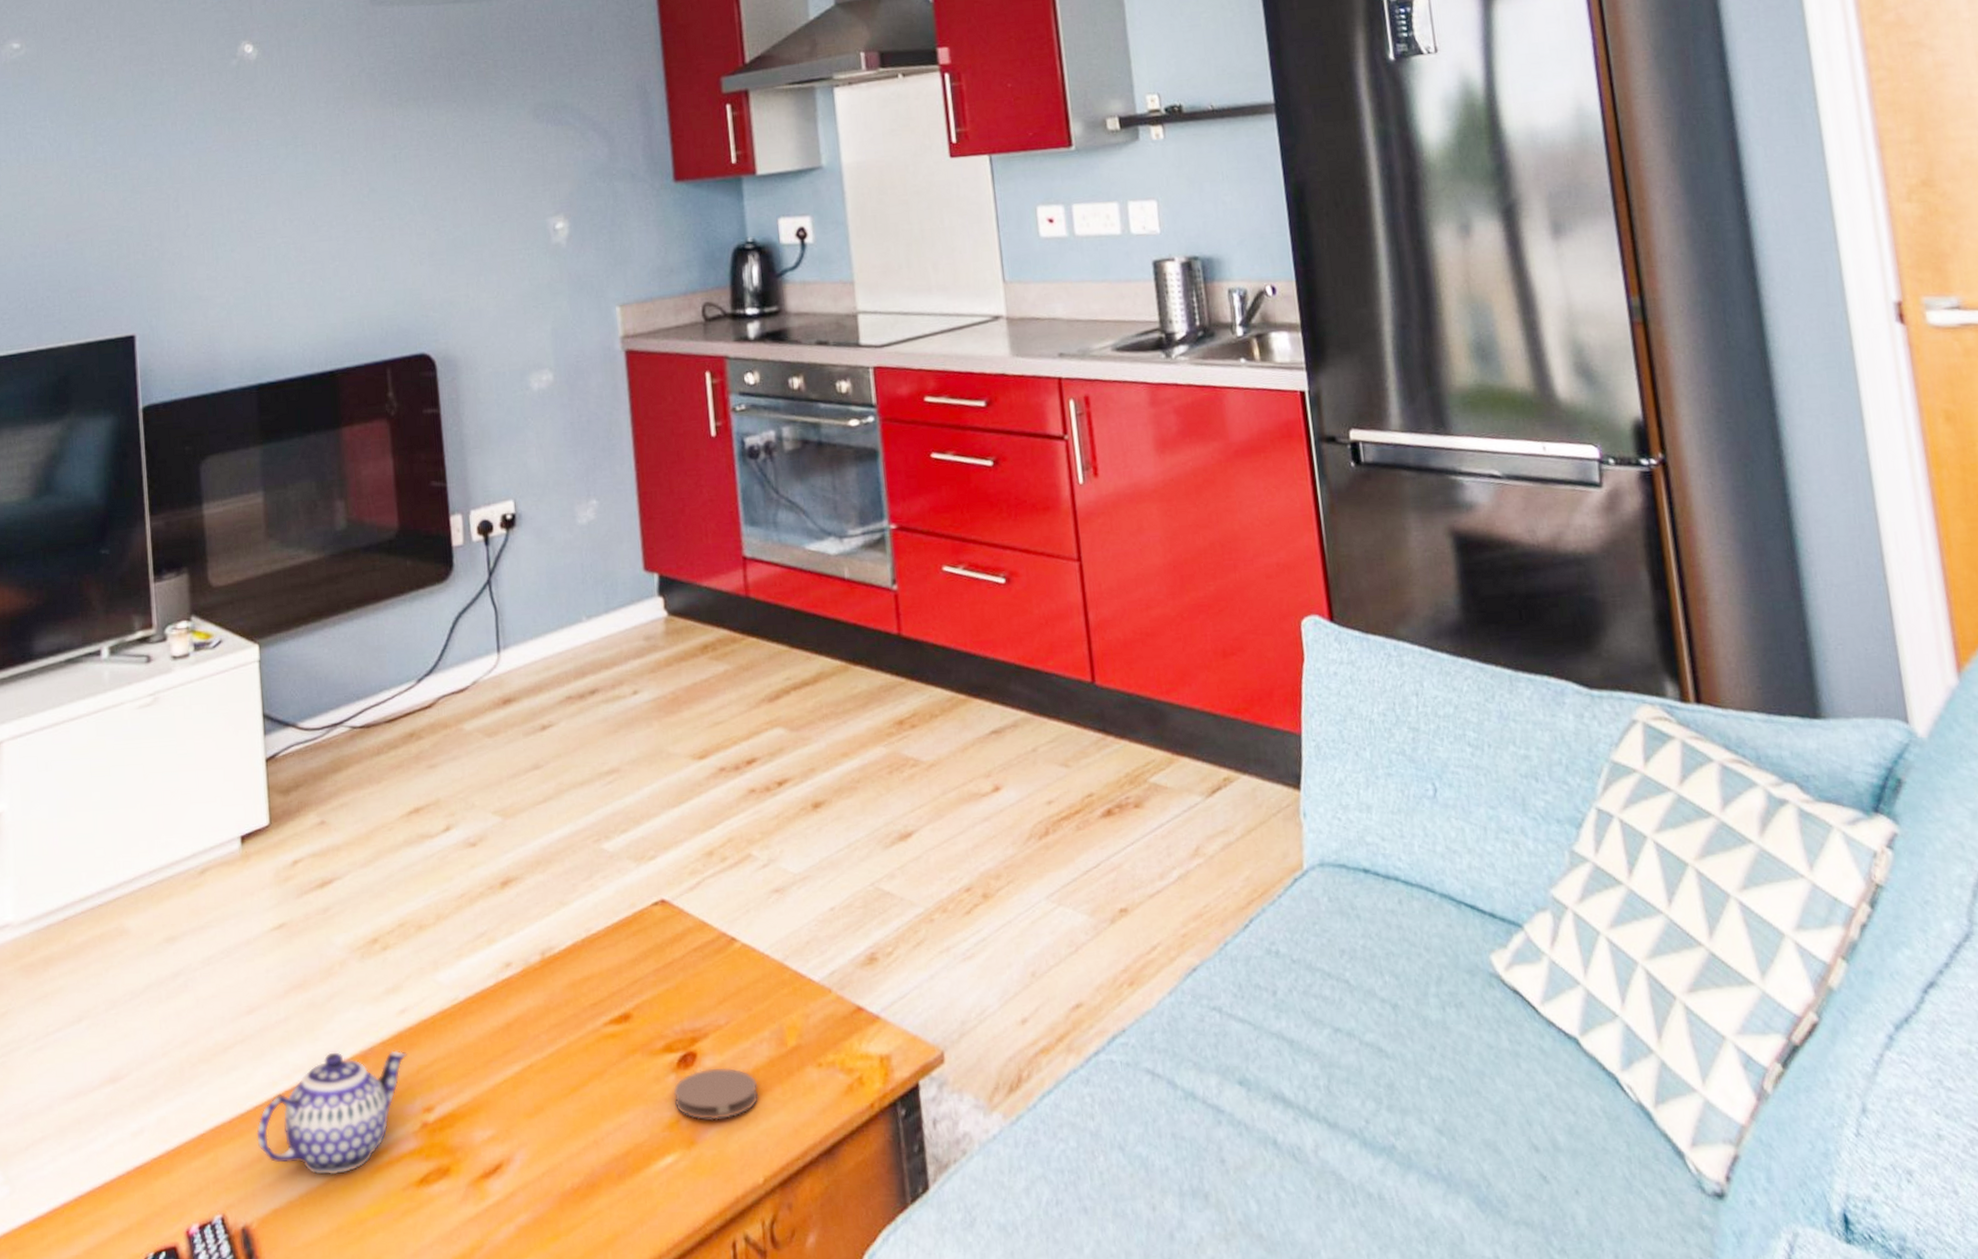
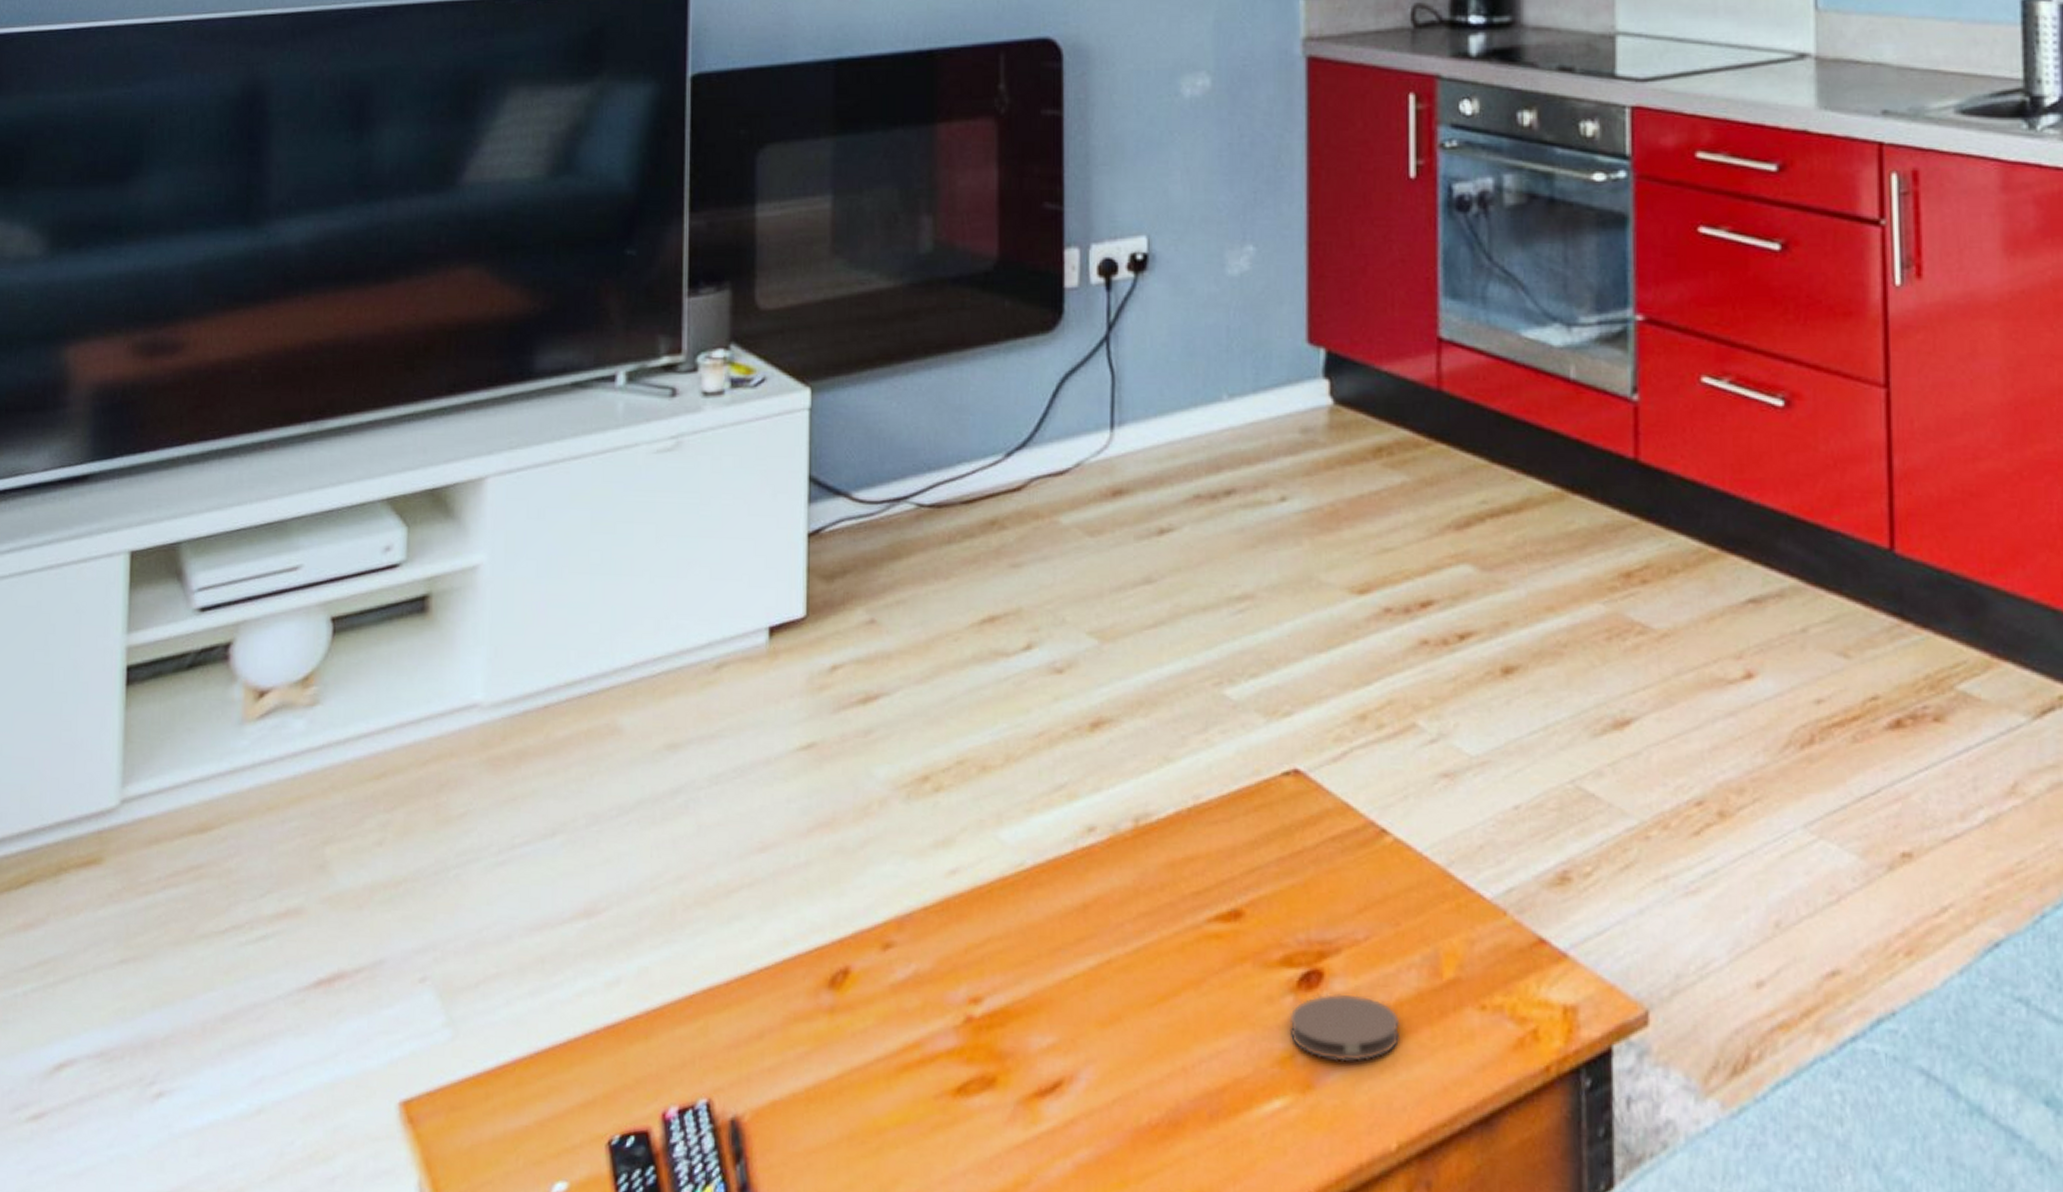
teapot: present [256,1050,408,1175] -> none [758,912,956,1068]

